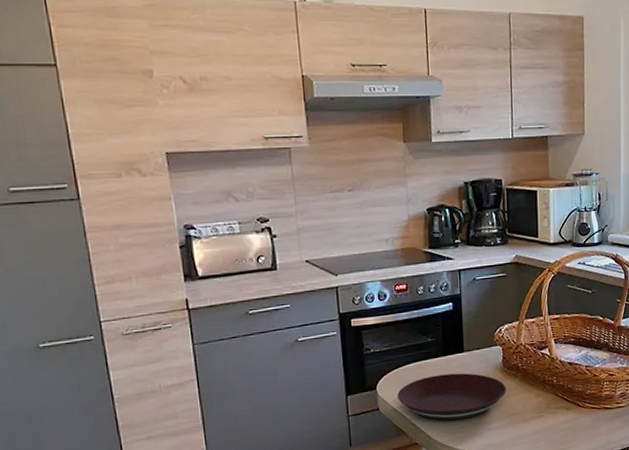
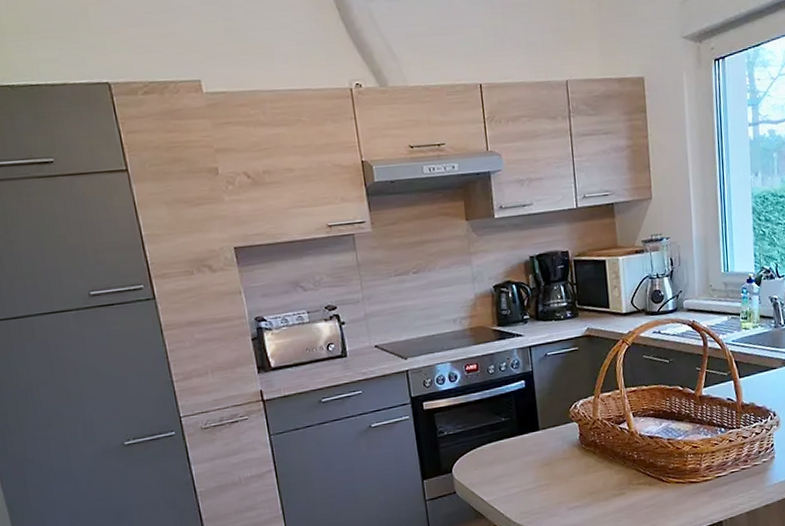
plate: present [397,373,506,421] -> none [473,452,586,502]

